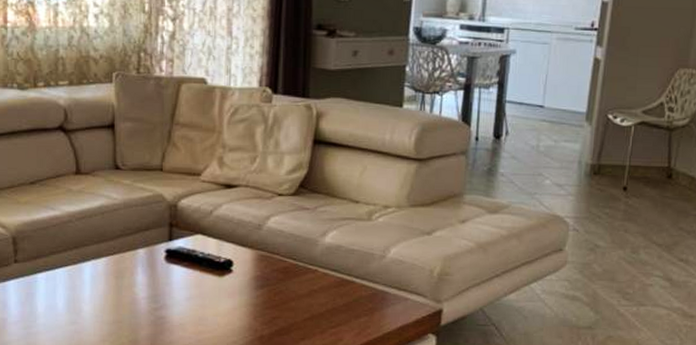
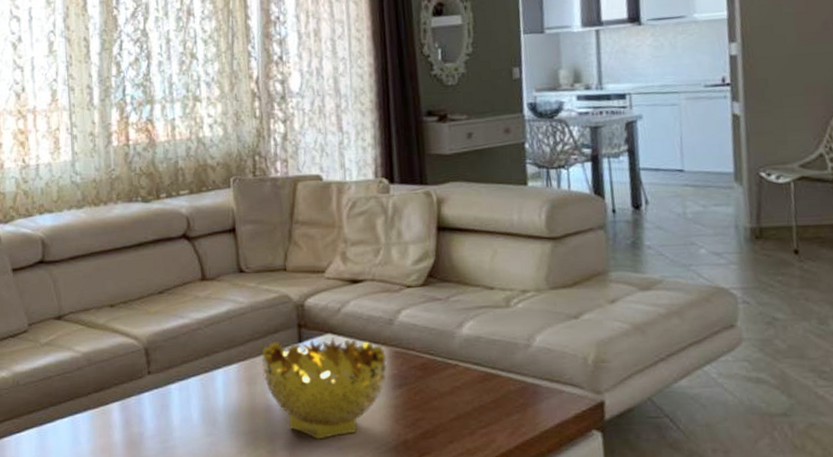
decorative bowl: none [131,238,252,332] -> present [262,337,387,440]

